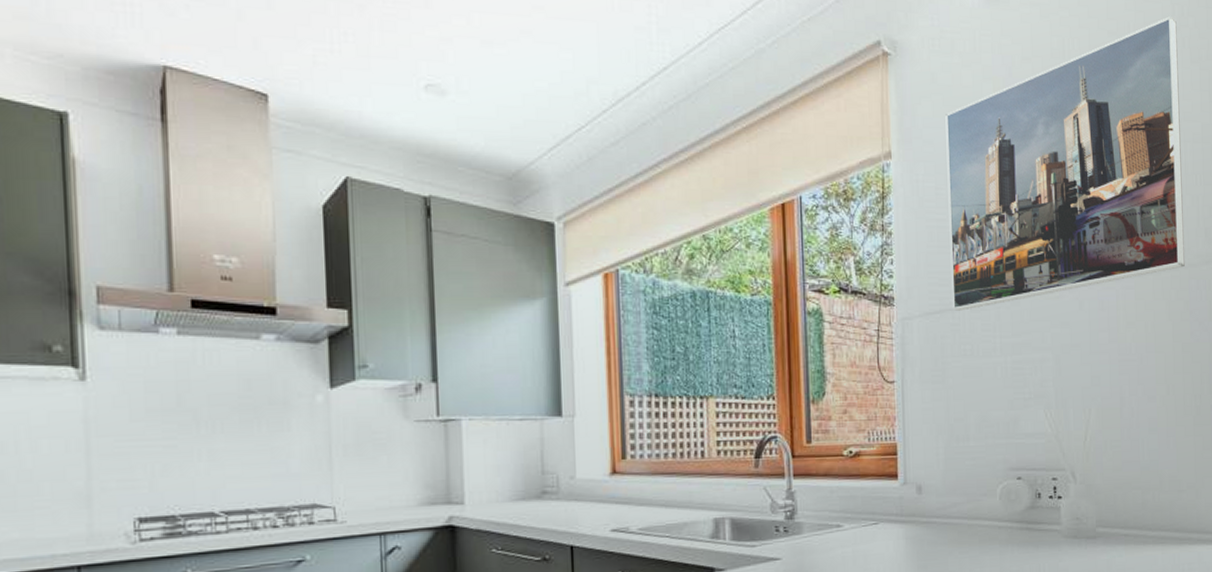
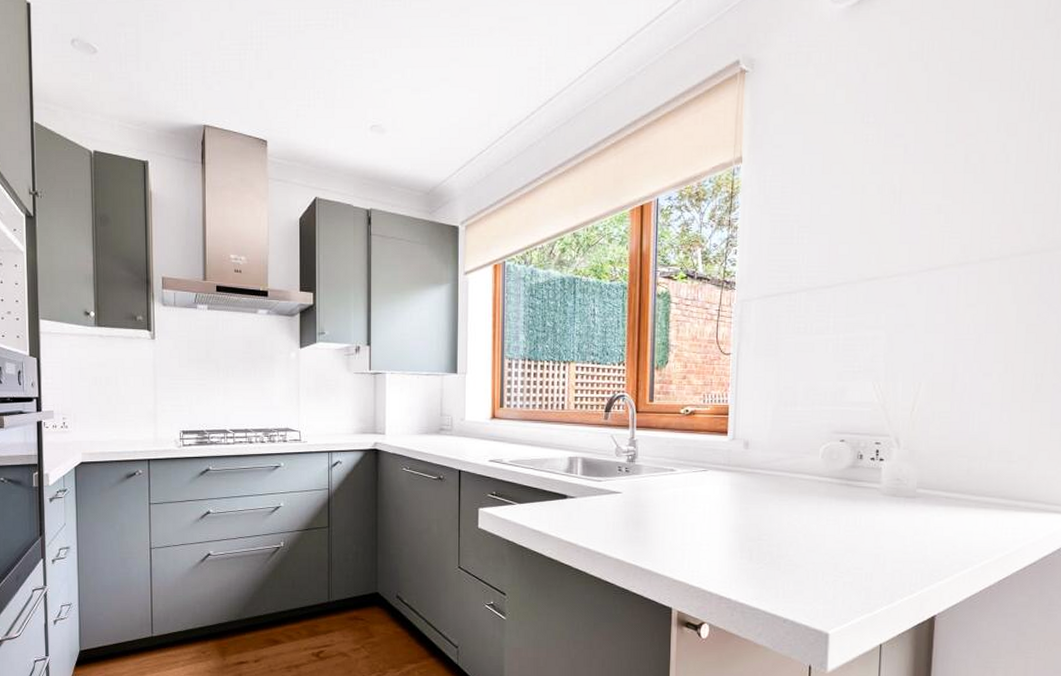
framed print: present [945,15,1185,311] -> none [789,8,1052,294]

